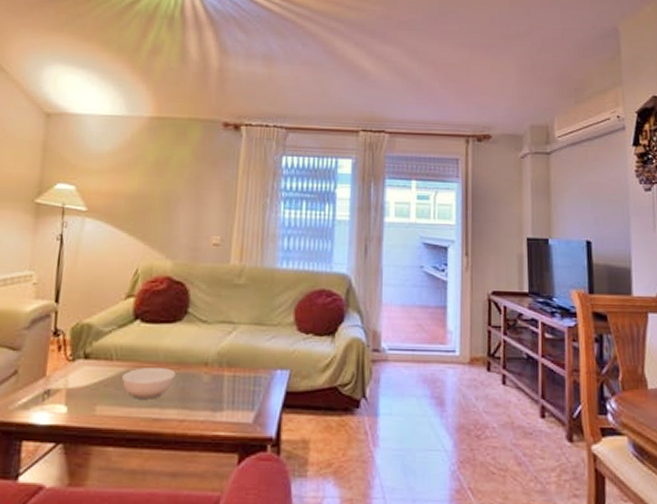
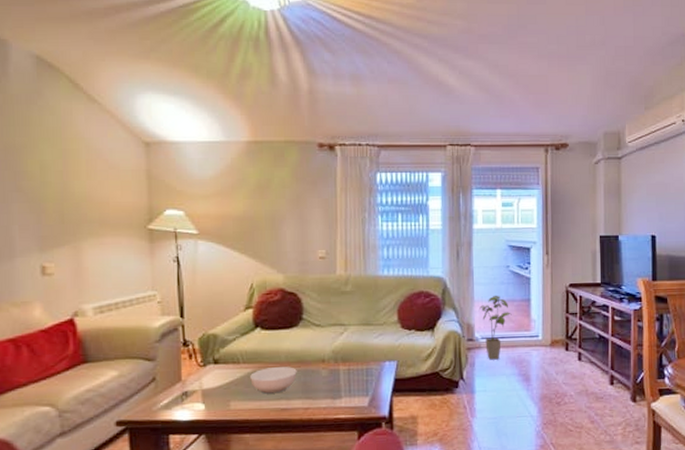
house plant: none [388,299,425,377] -> present [479,295,512,360]

